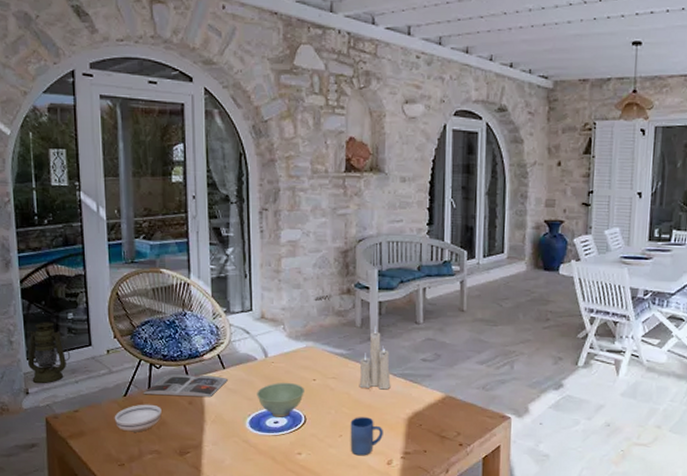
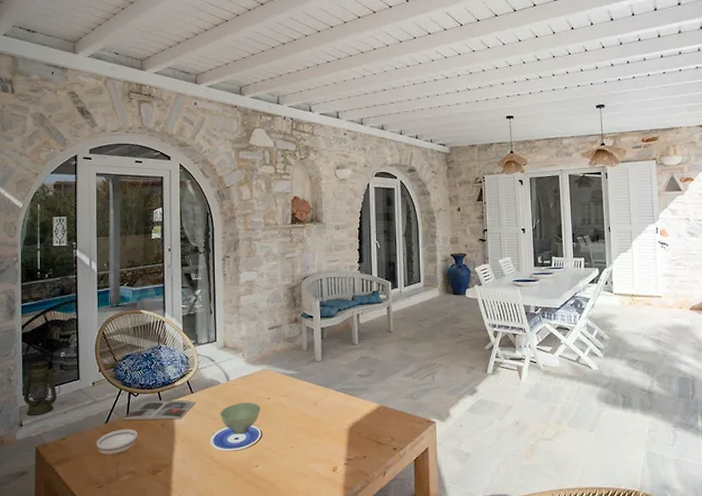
mug: present [350,417,383,456] -> none [300,429,328,465]
candle: present [359,325,391,390] -> none [307,348,334,404]

